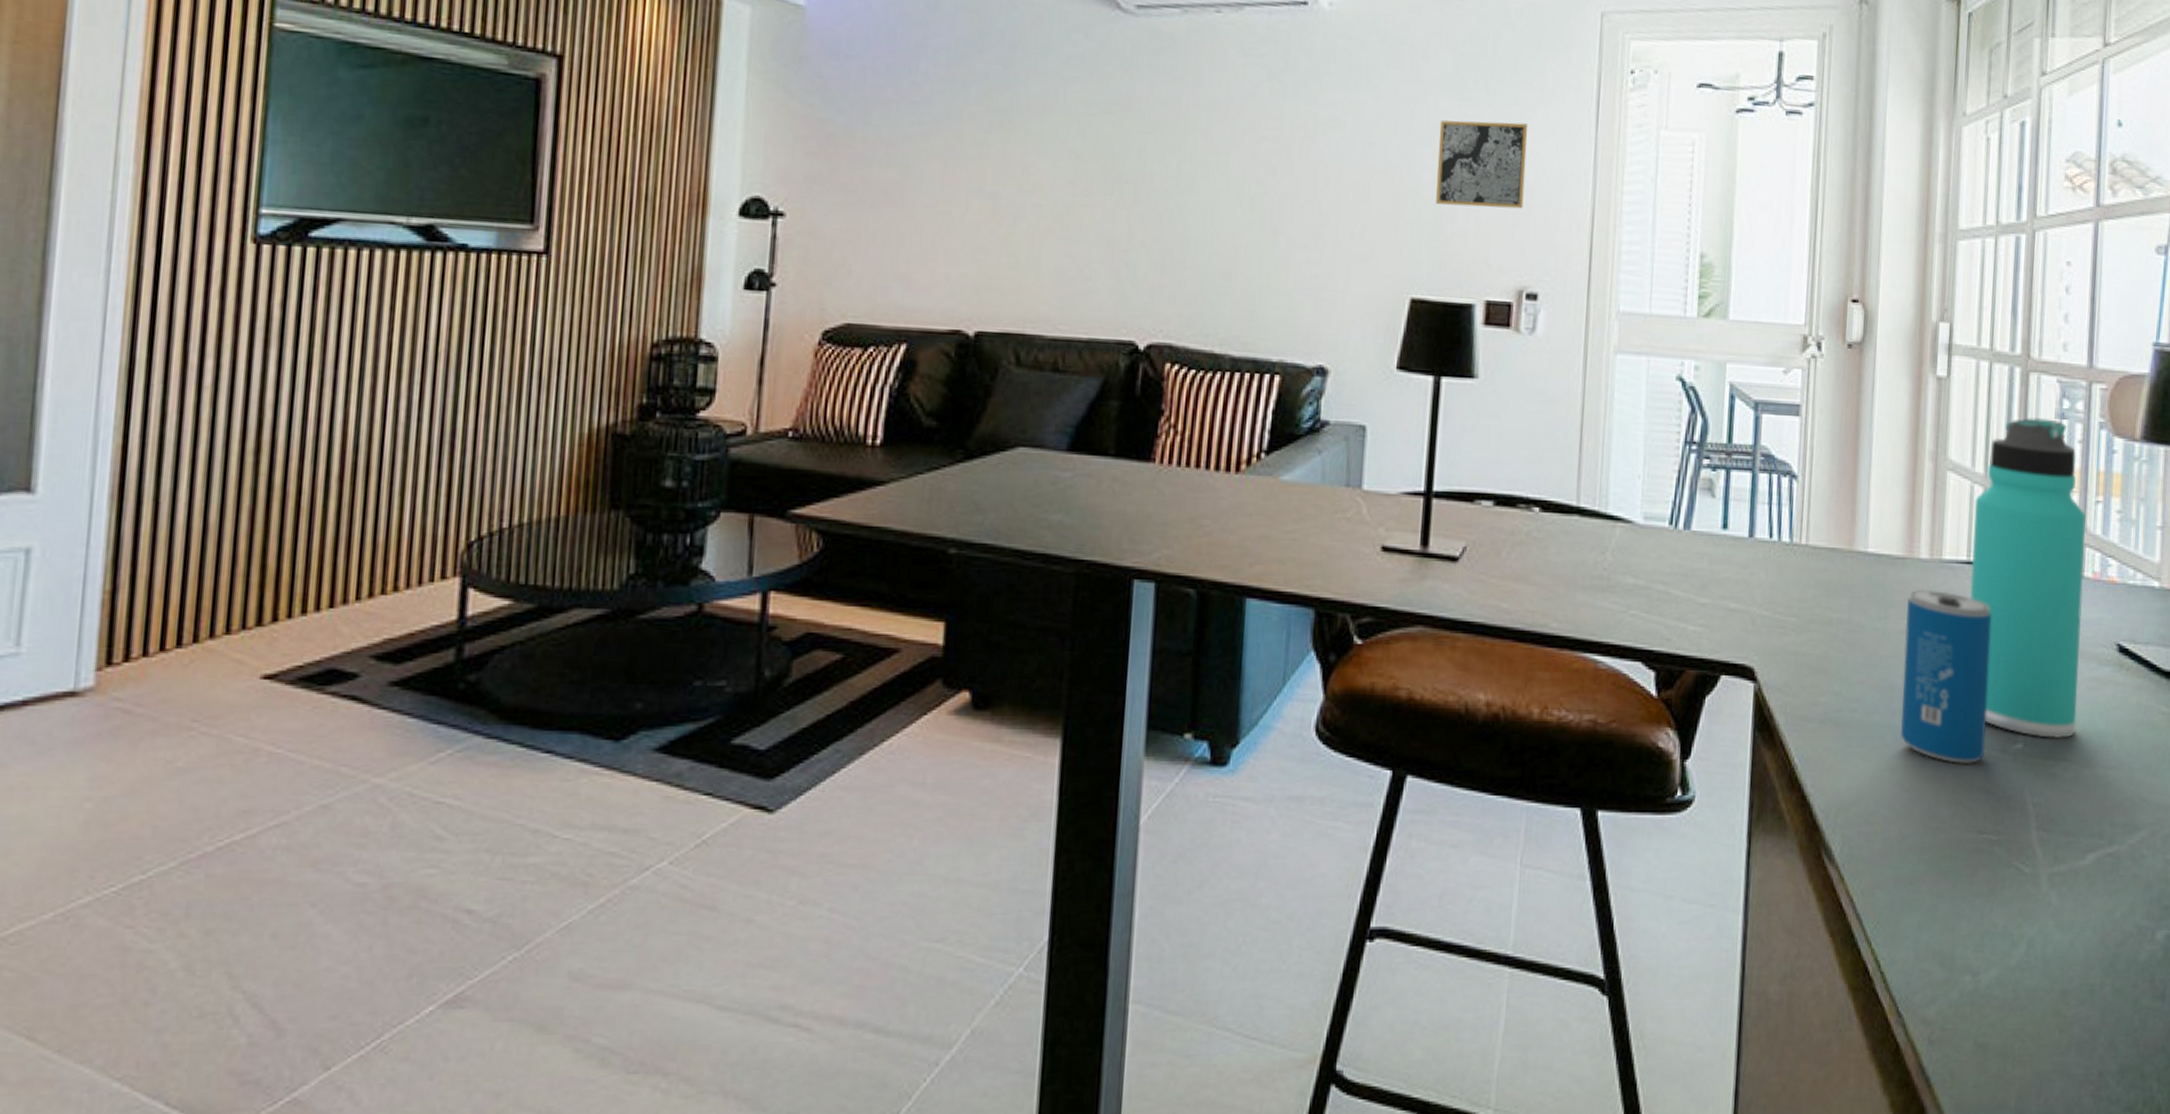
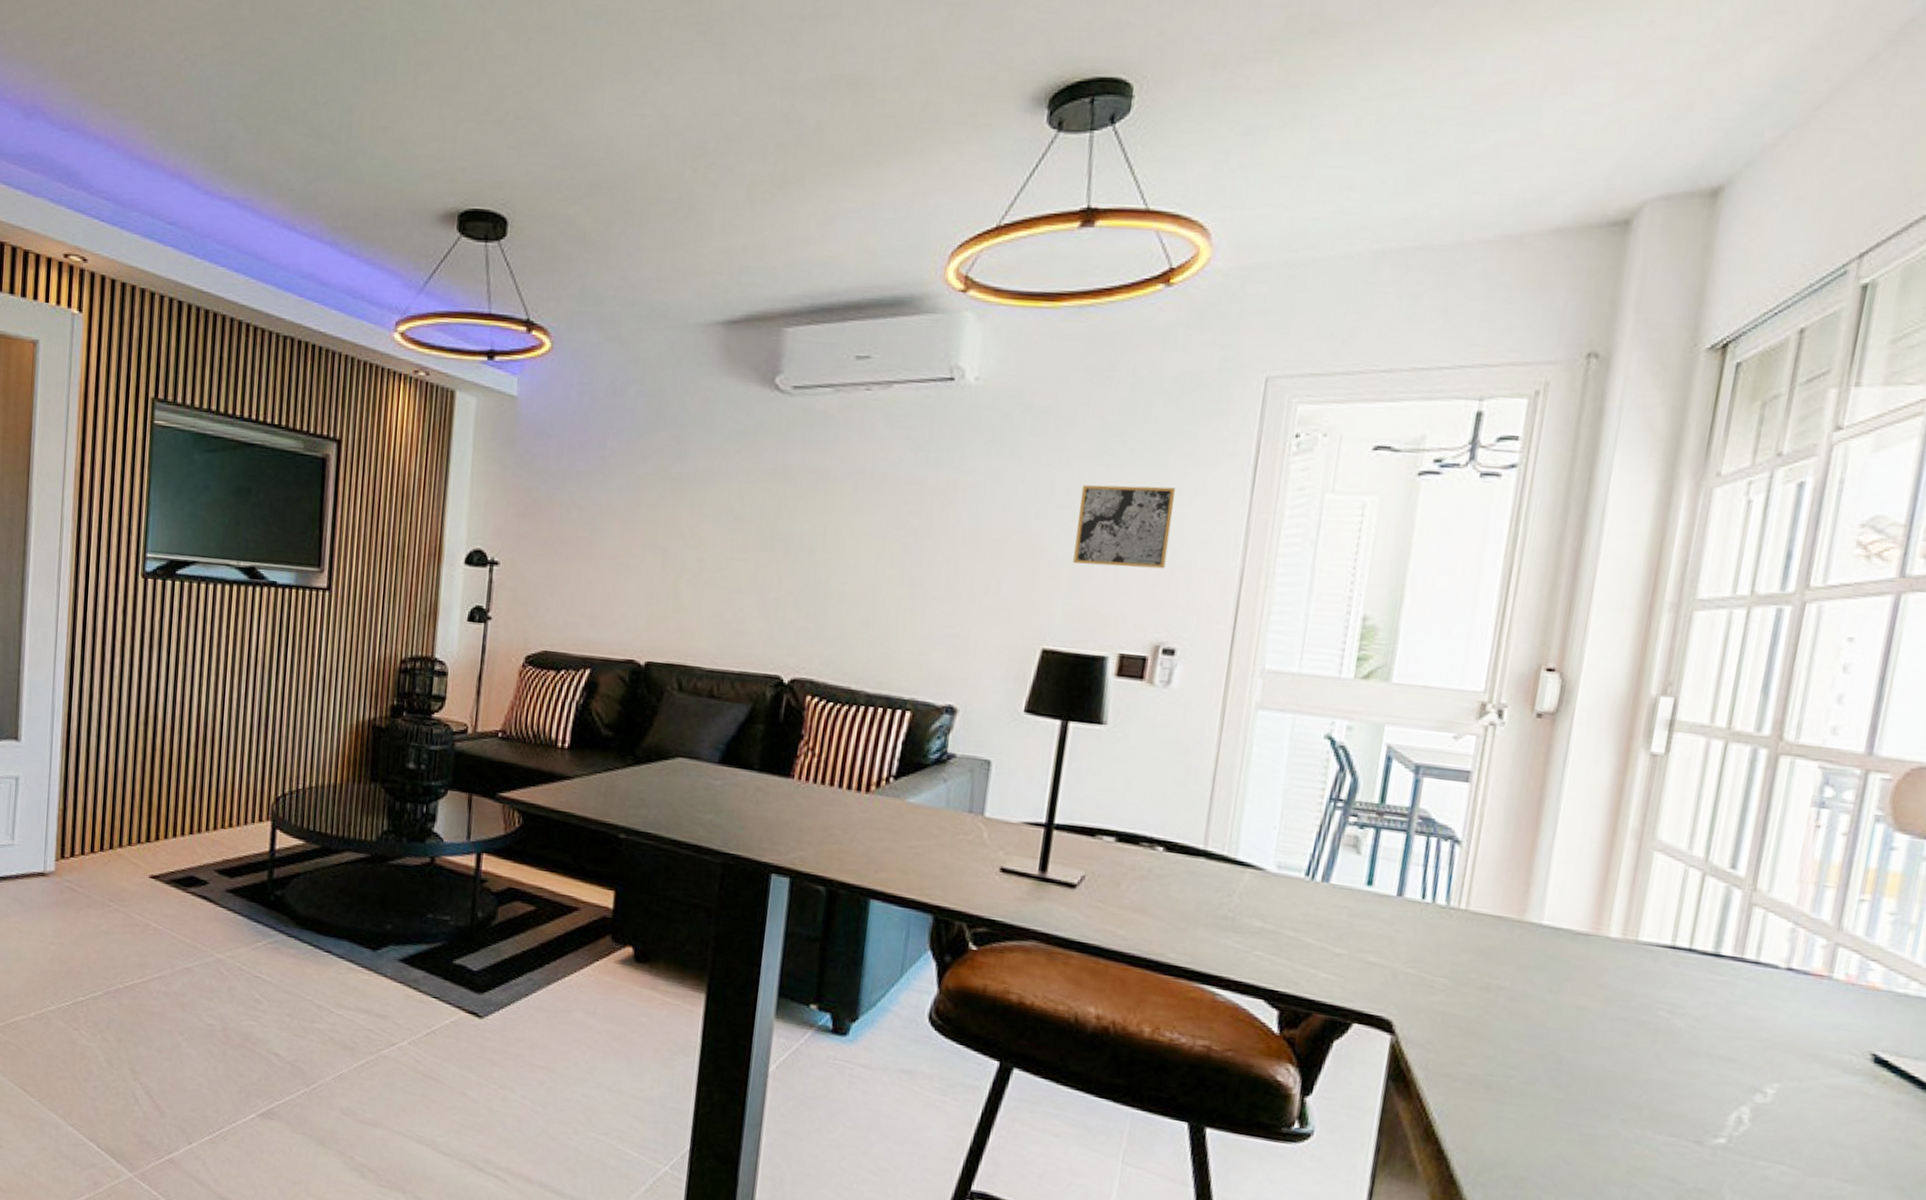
beverage can: present [1901,589,1992,765] -> none [1566,967,1699,1150]
thermos bottle: present [1970,417,2087,738] -> none [1671,803,1845,1142]

